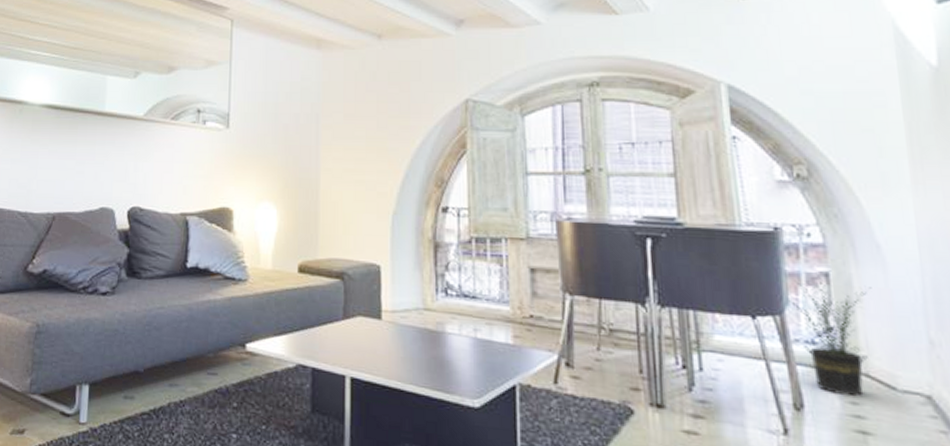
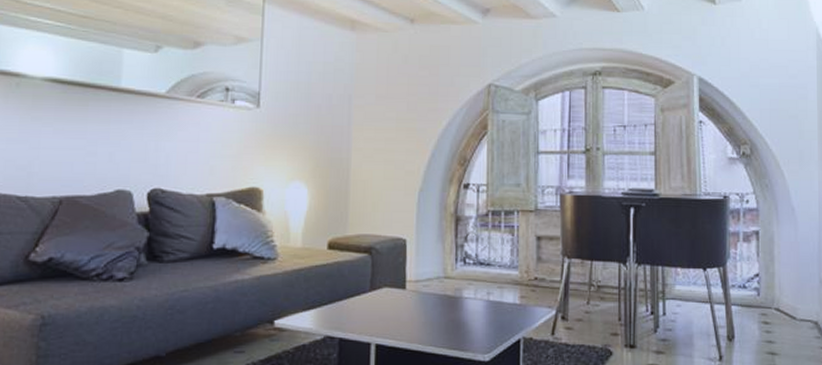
potted plant: present [789,278,872,397] -> none [730,235,786,327]

